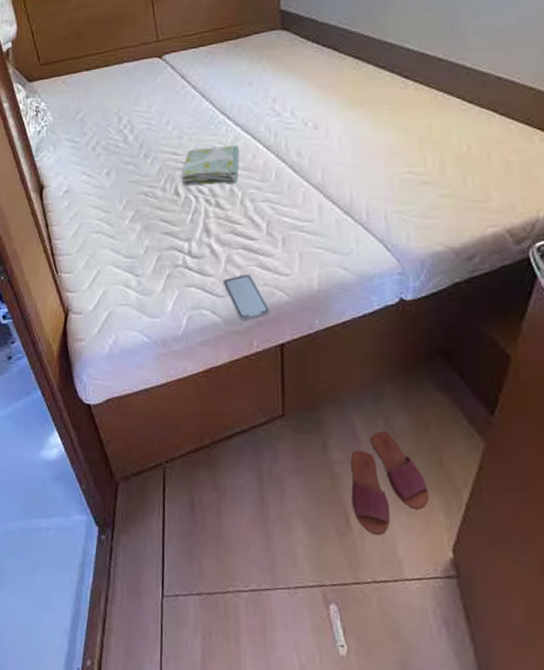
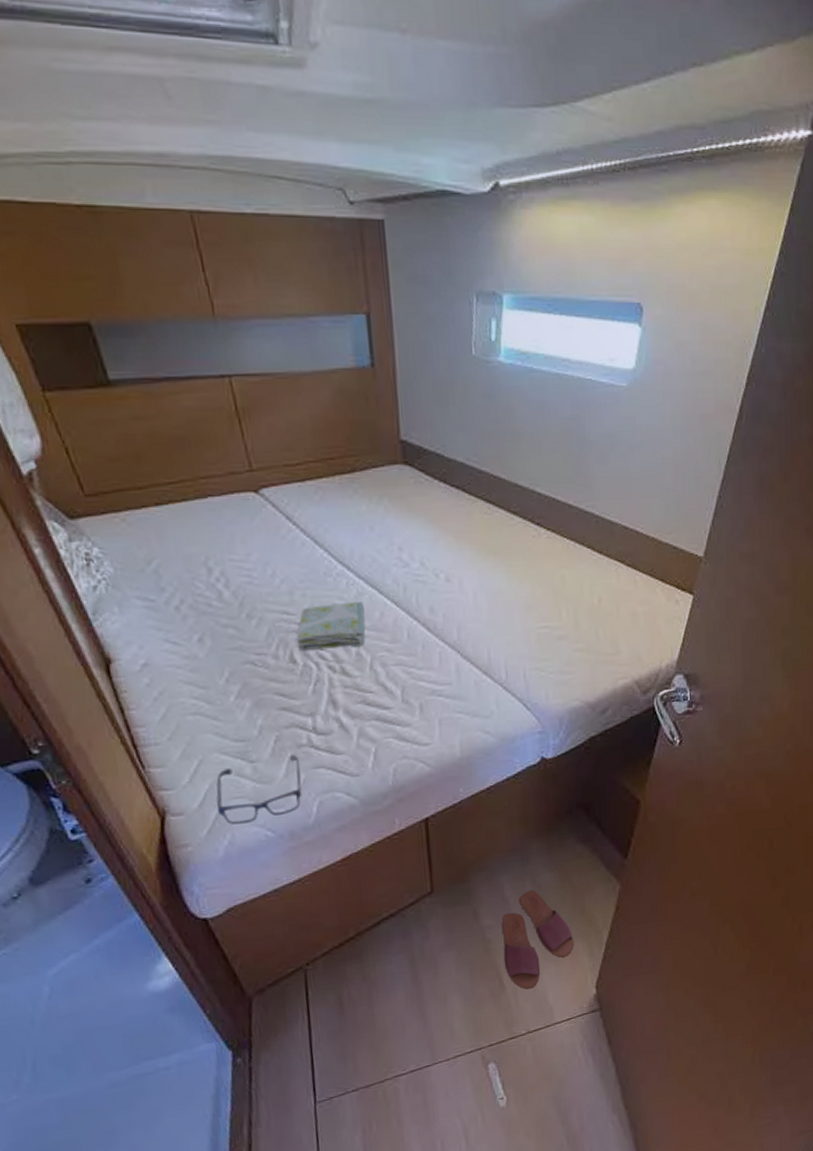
eyeglasses: none [107,273,176,329] -> present [216,755,302,825]
smartphone: present [223,274,269,322] -> none [356,748,411,800]

